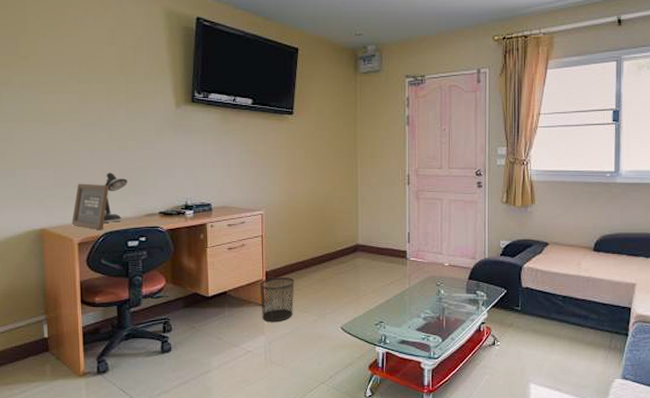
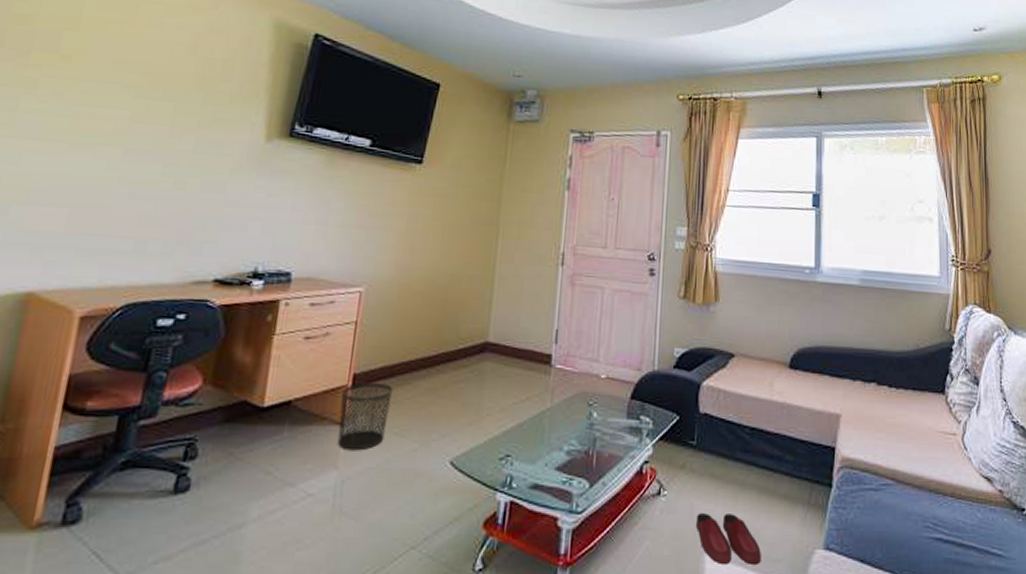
picture frame: present [72,183,109,230] -> none [77,230,147,300]
desk lamp: present [103,172,127,222] -> none [126,219,176,290]
slippers: none [523,356,573,390] -> present [697,513,761,564]

